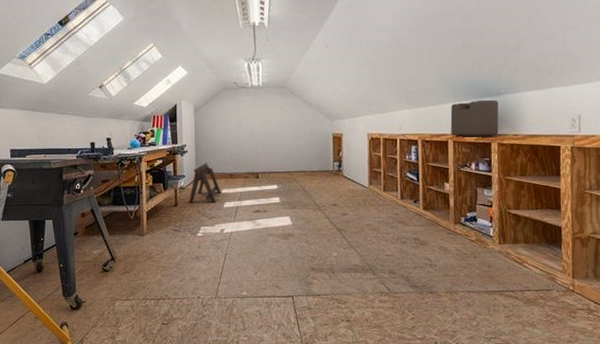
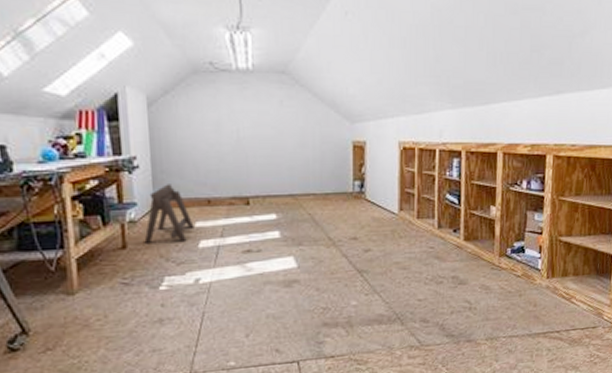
tool box: present [450,99,499,138] -> none [501,99,557,149]

